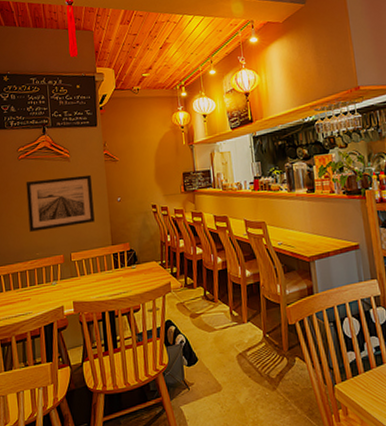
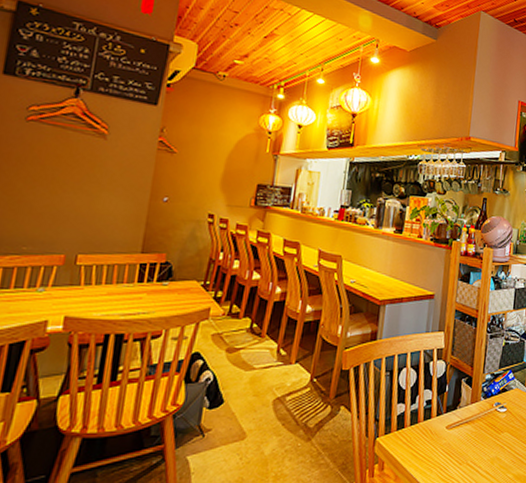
wall art: present [25,174,95,232] -> none [19,152,133,221]

